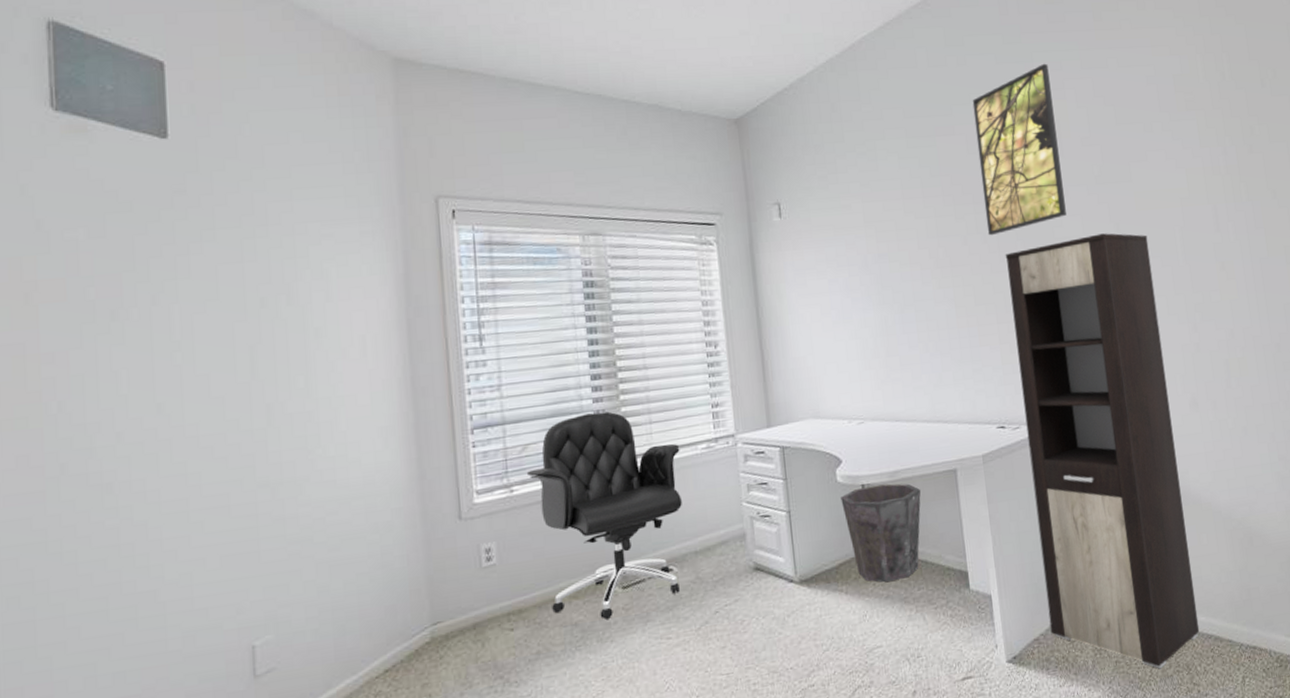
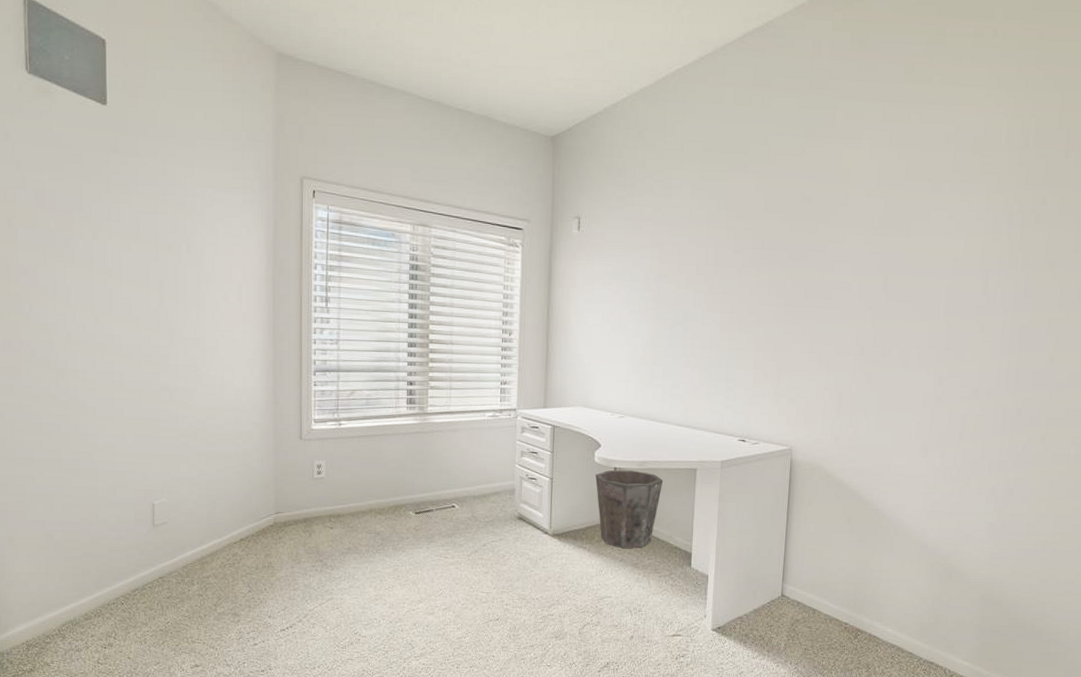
office chair: present [526,411,682,620] -> none [352,373,471,534]
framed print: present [972,63,1066,236] -> none [761,111,850,271]
cabinet: present [1005,233,1200,669] -> none [753,282,913,663]

